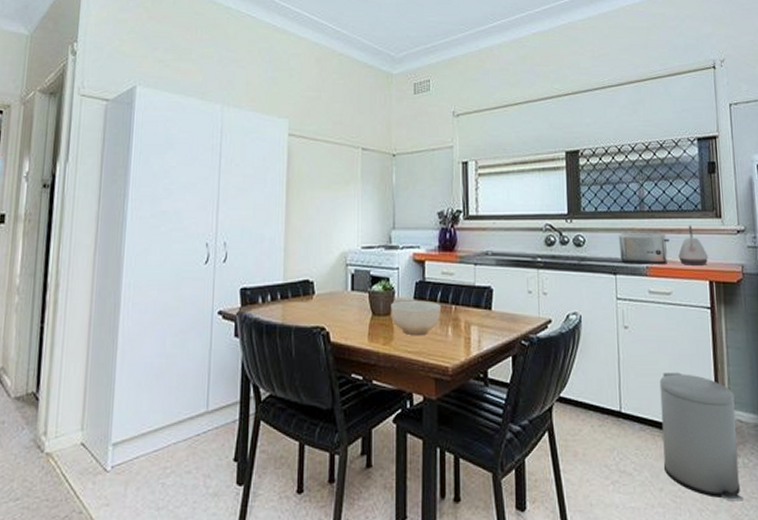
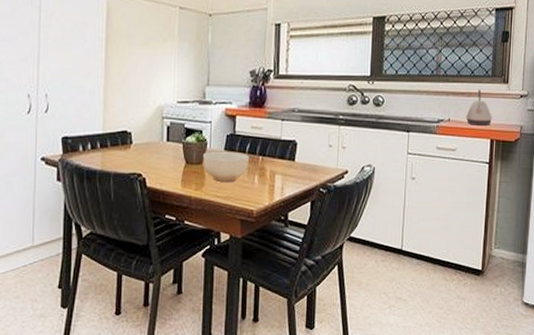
toaster: present [618,233,670,265] -> none [414,95,460,125]
pedal bin: present [659,372,744,502] -> none [434,217,500,322]

